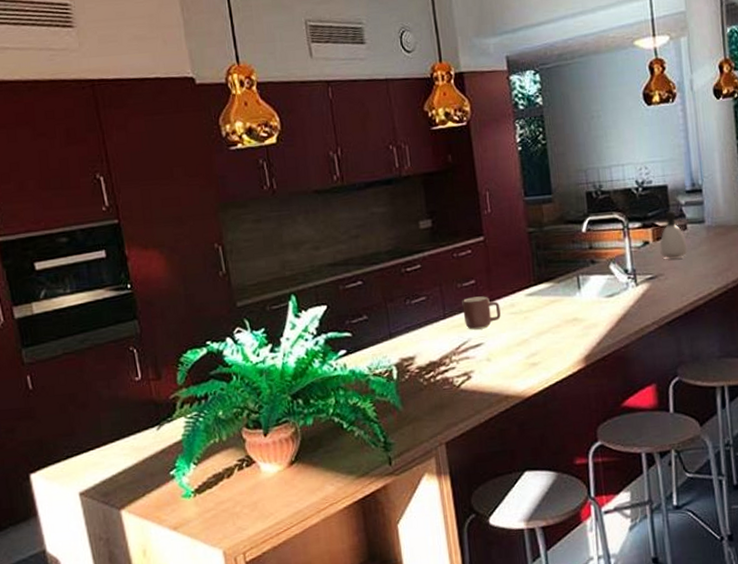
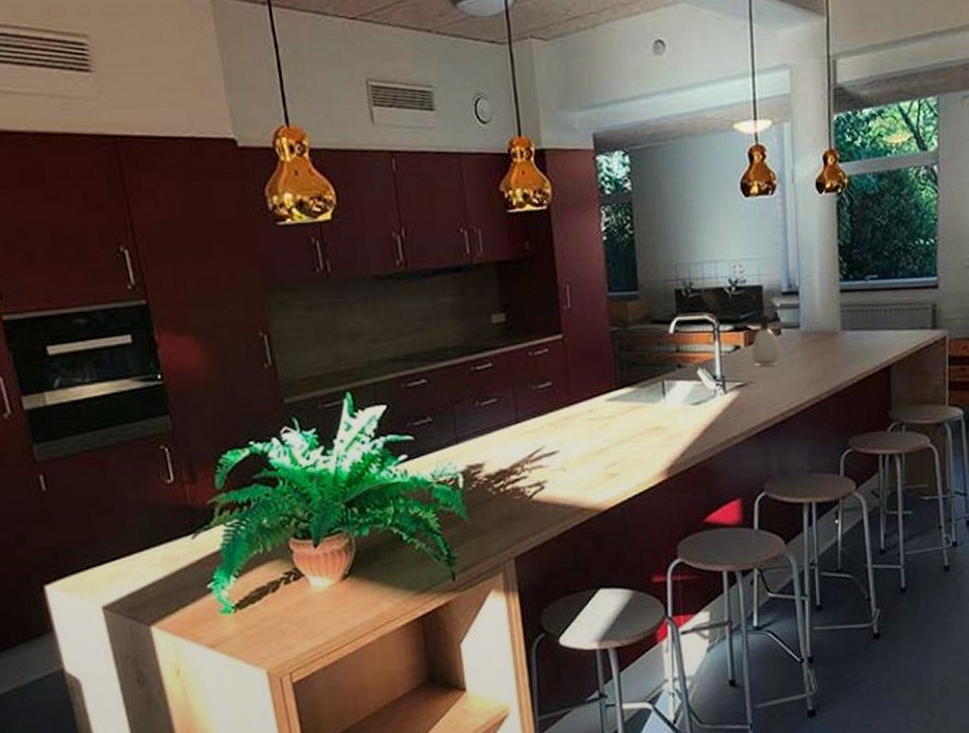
mug: present [462,296,501,330] -> none [536,400,579,437]

